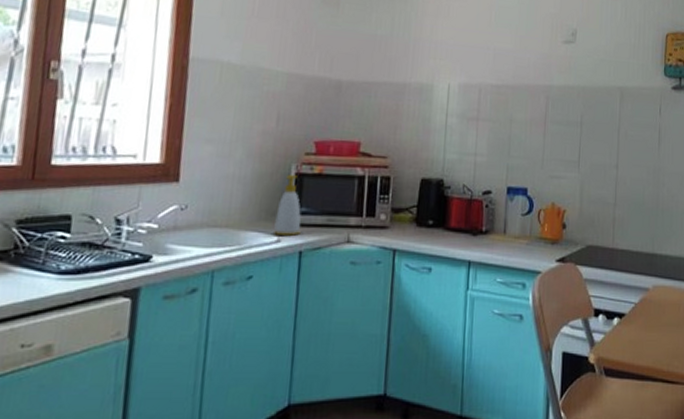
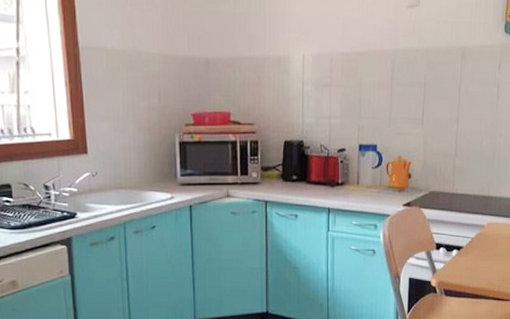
soap bottle: present [274,175,301,236] -> none [167,143,189,193]

